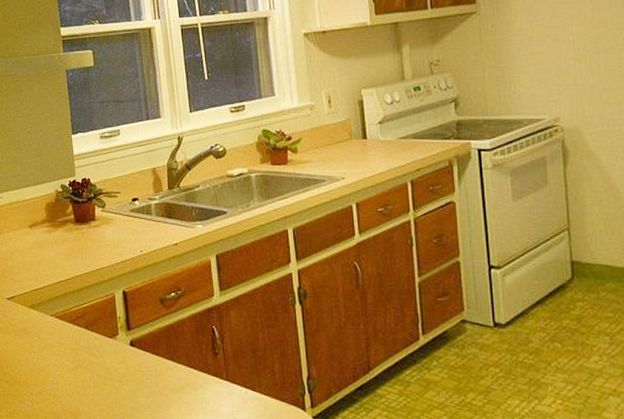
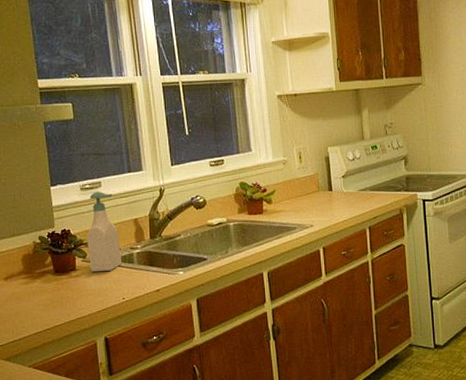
soap bottle: none [106,140,140,223] -> present [87,192,122,273]

